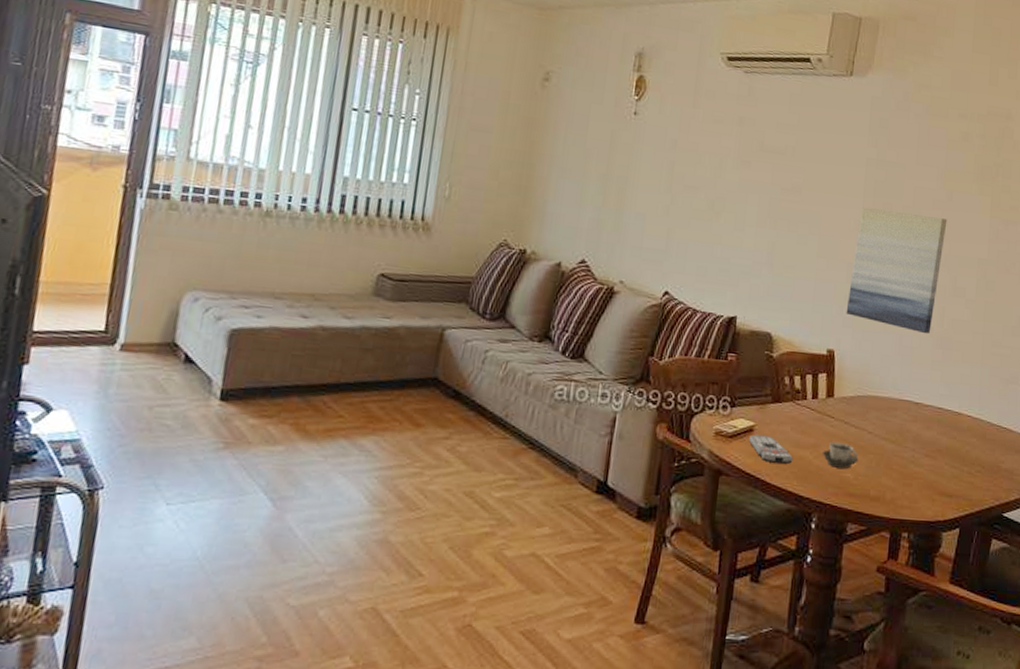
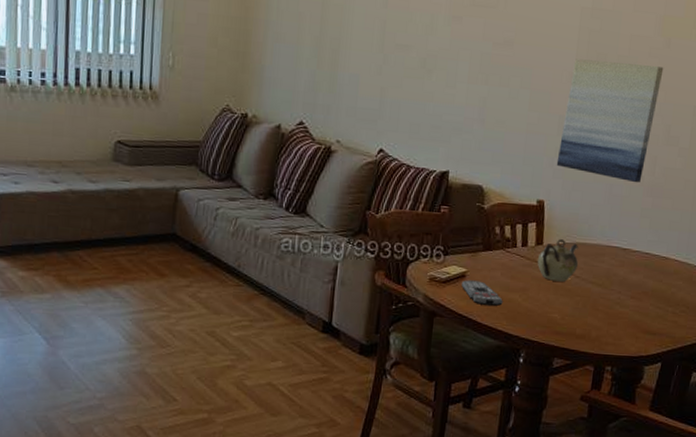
cup: present [822,441,859,469] -> none [530,285,566,310]
teapot: none [828,391,871,438] -> present [537,239,579,282]

